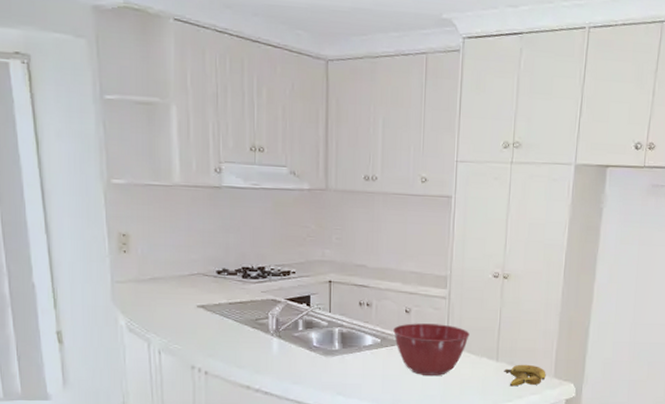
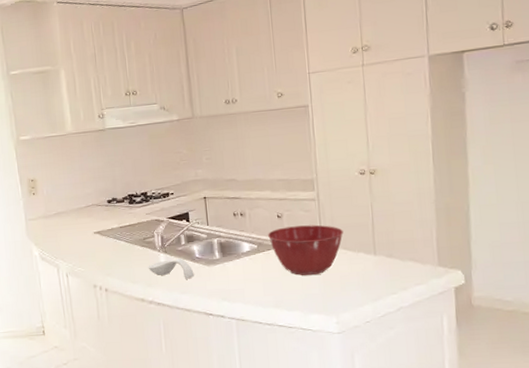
spoon rest: none [258,345,309,369] -> present [148,258,194,279]
banana: present [504,364,546,387] -> none [383,255,430,279]

